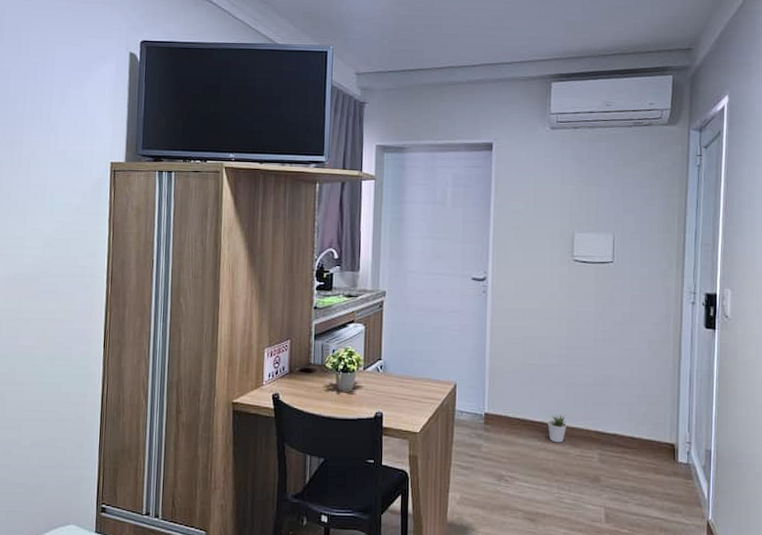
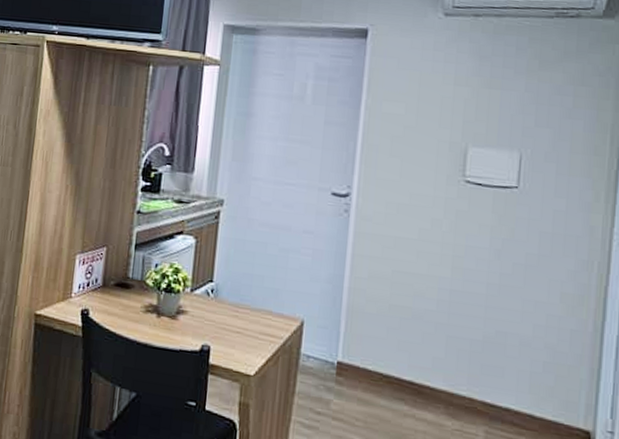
potted plant: present [547,414,567,443] -> none [418,373,444,411]

